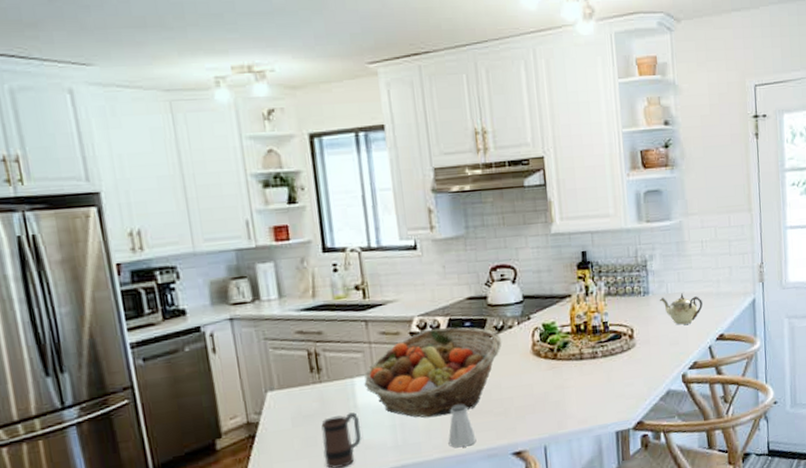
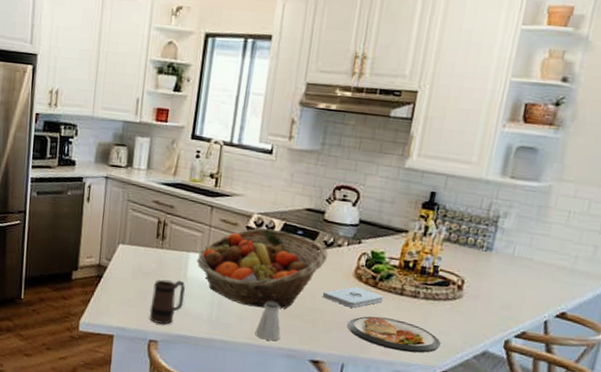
notepad: none [506,363,567,387] -> present [322,286,384,308]
dish: none [538,384,629,417] -> present [347,316,441,353]
teapot: present [660,293,703,325] -> none [502,257,552,292]

